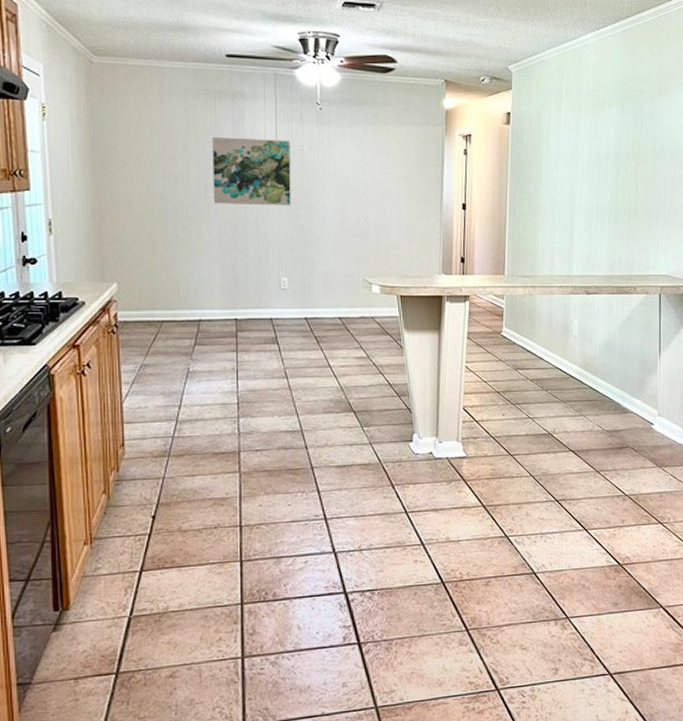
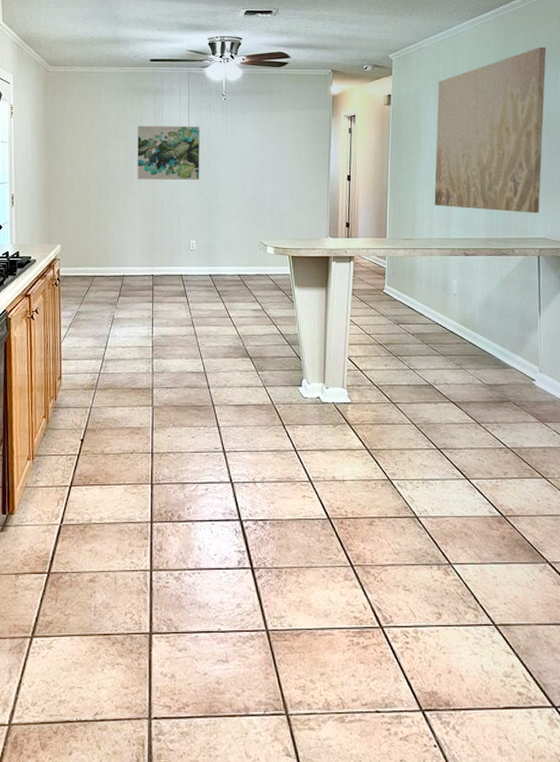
wall art: none [555,66,673,248] -> present [434,47,547,213]

